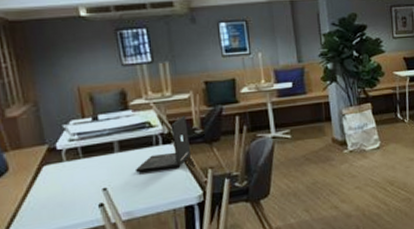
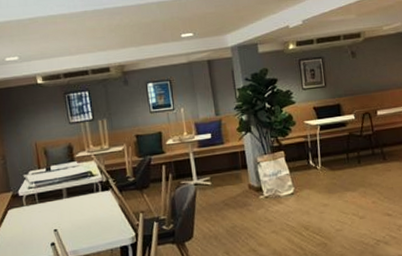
laptop: present [135,115,192,173] -> none [79,165,126,217]

